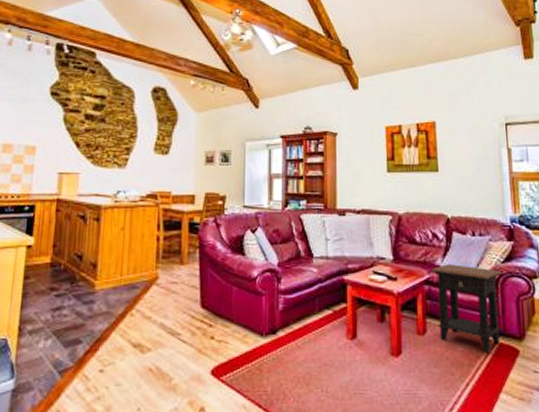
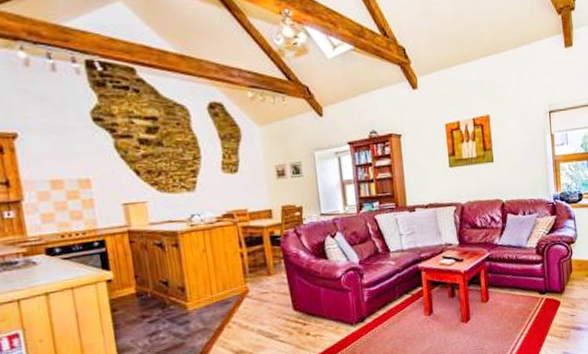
side table: present [432,264,502,354] -> none [491,240,547,308]

